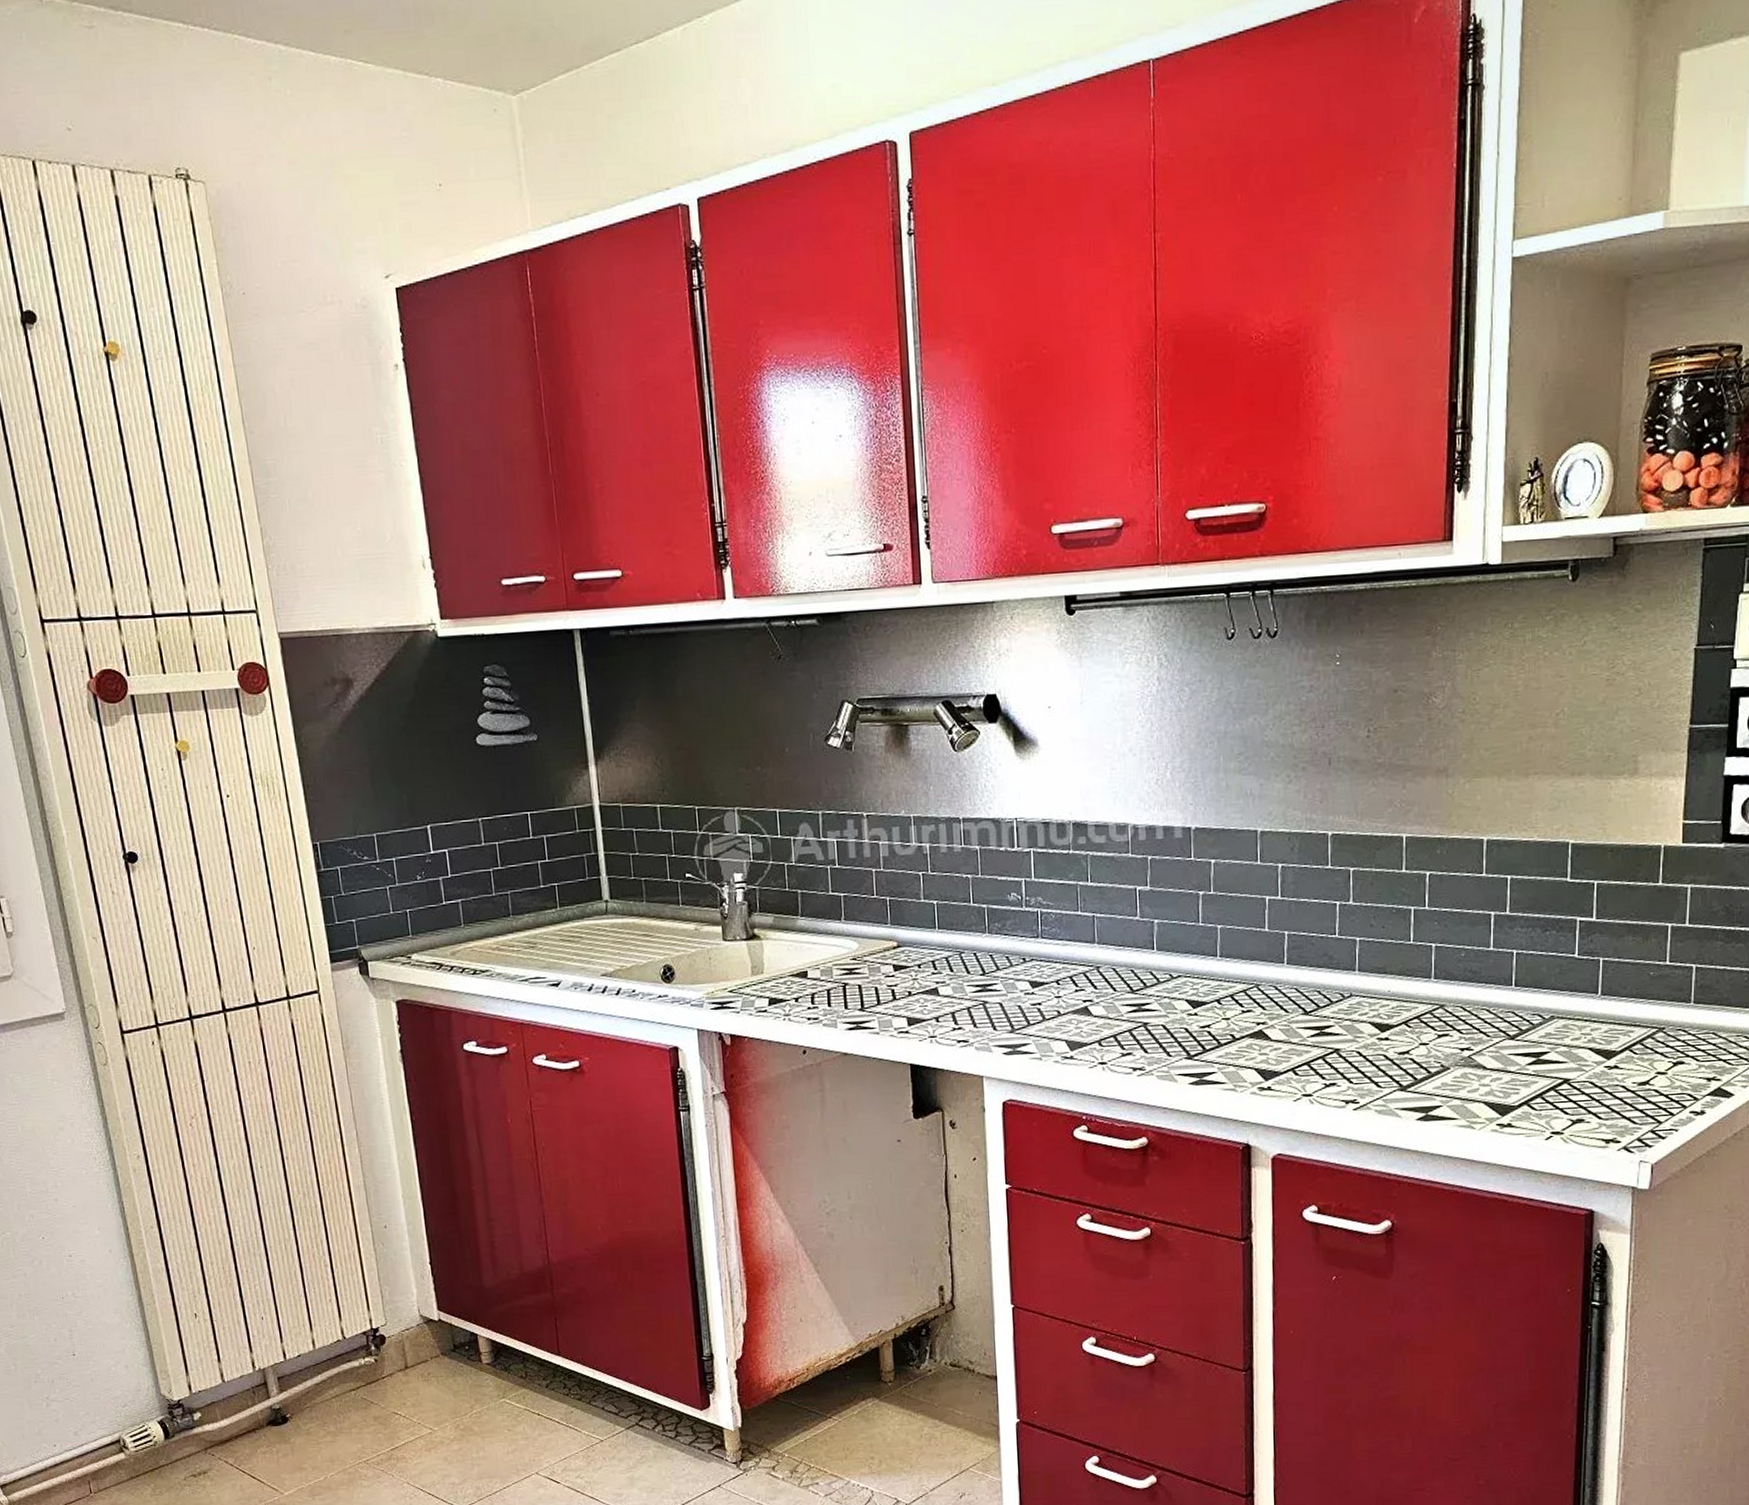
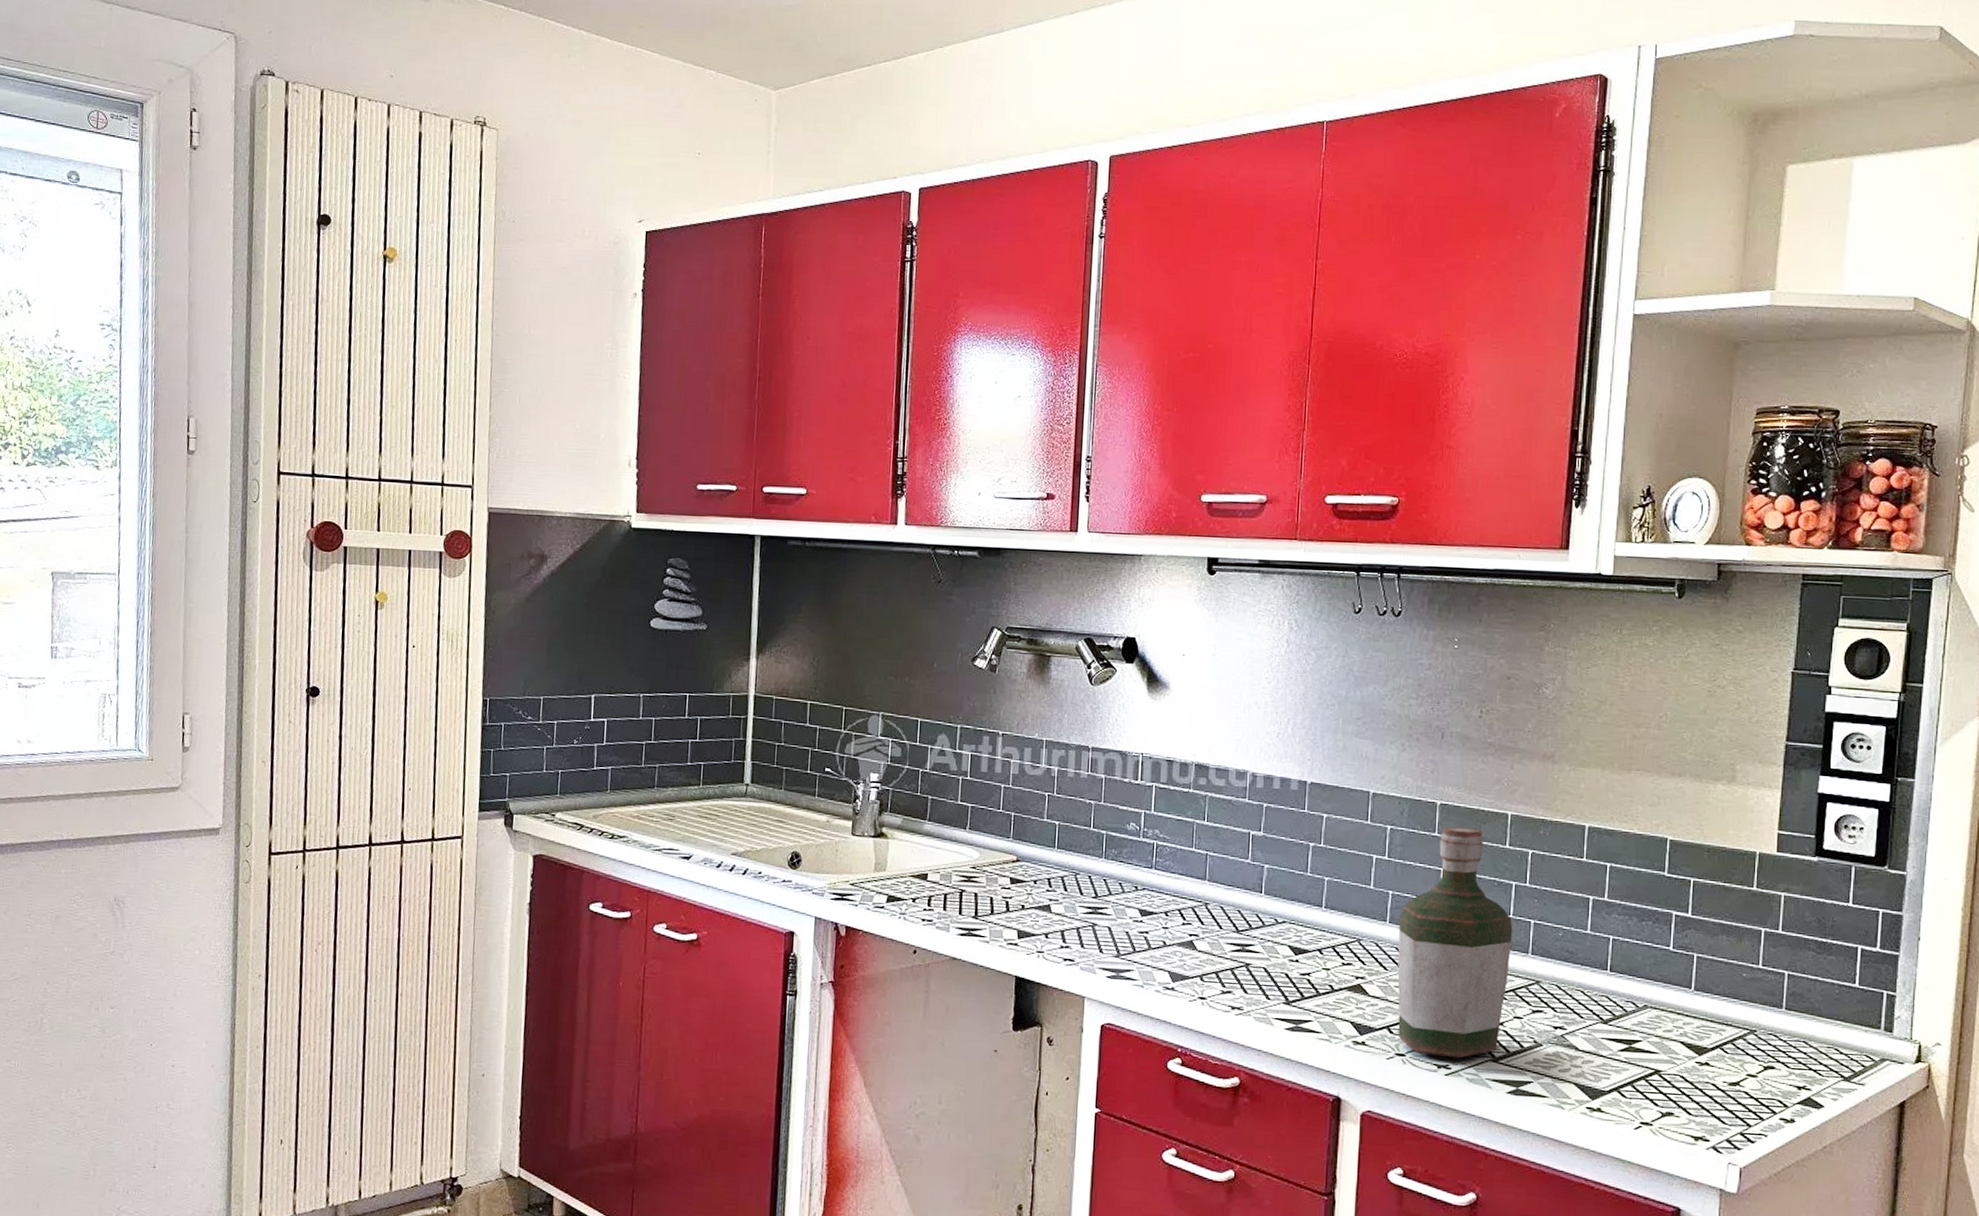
bottle: none [1297,856,1414,1093] -> present [1397,827,1513,1059]

